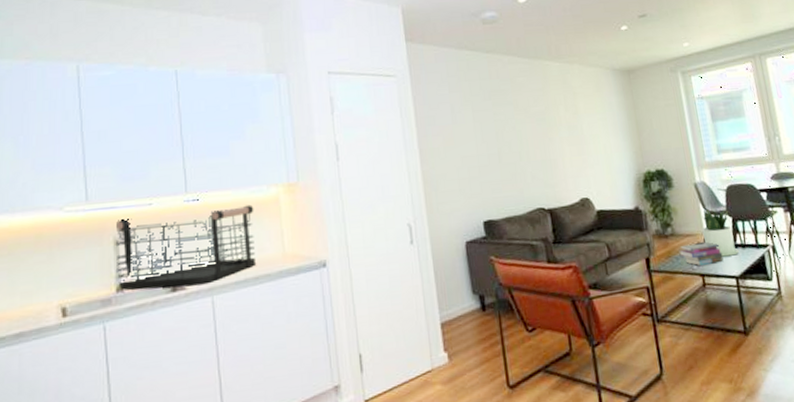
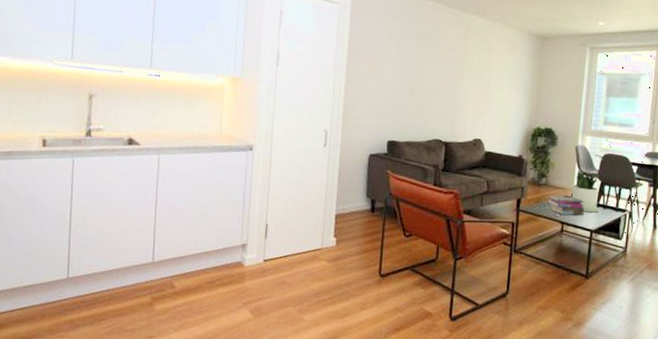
dish rack: present [116,204,257,291] -> none [89,79,203,145]

